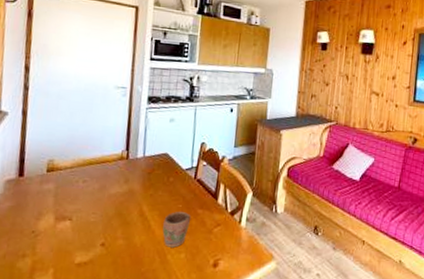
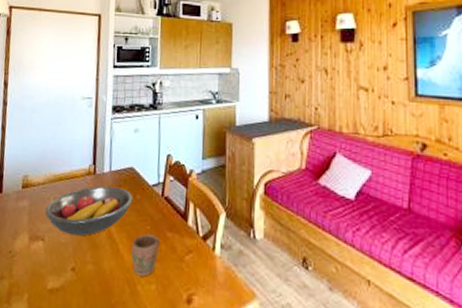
fruit bowl: none [73,170,167,215] -> present [45,186,134,236]

